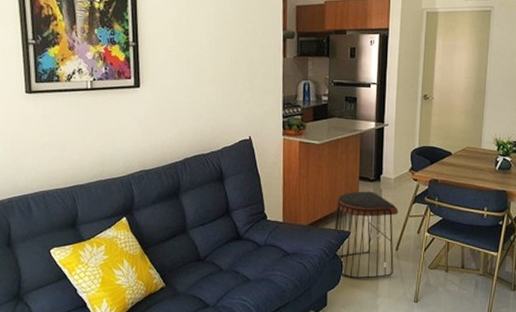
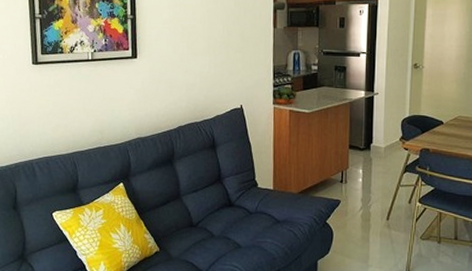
stool: present [334,191,399,279] -> none [324,160,390,249]

